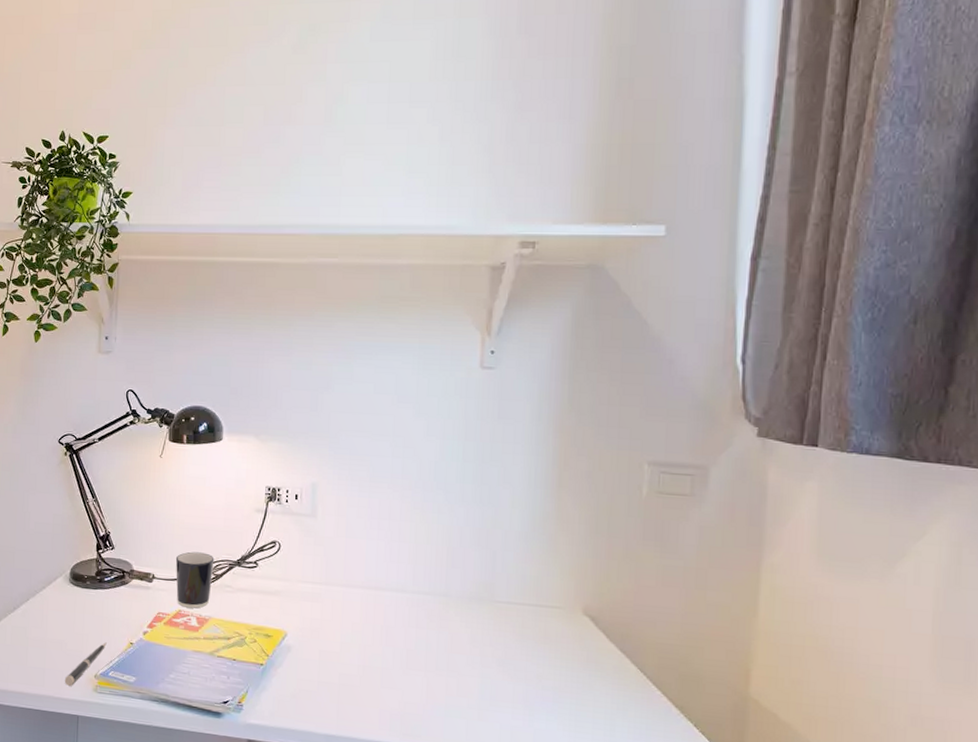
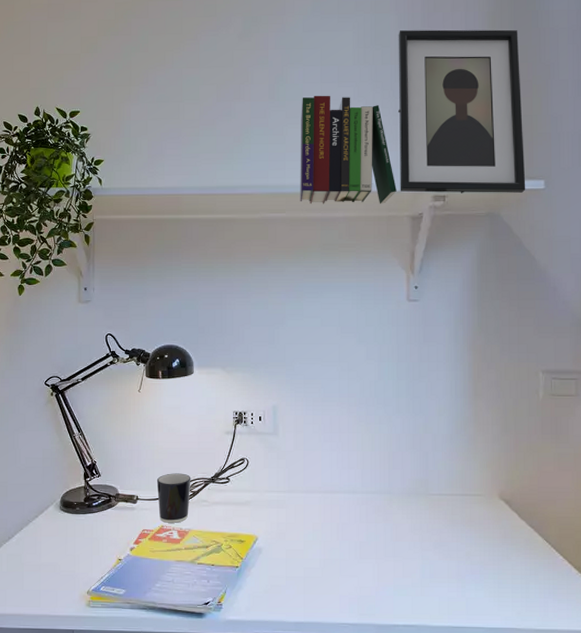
pen: present [64,642,107,687] -> none [59,561,97,605]
books: none [356,118,475,250] -> present [300,95,397,204]
picture frame: none [478,35,642,240] -> present [398,29,526,193]

